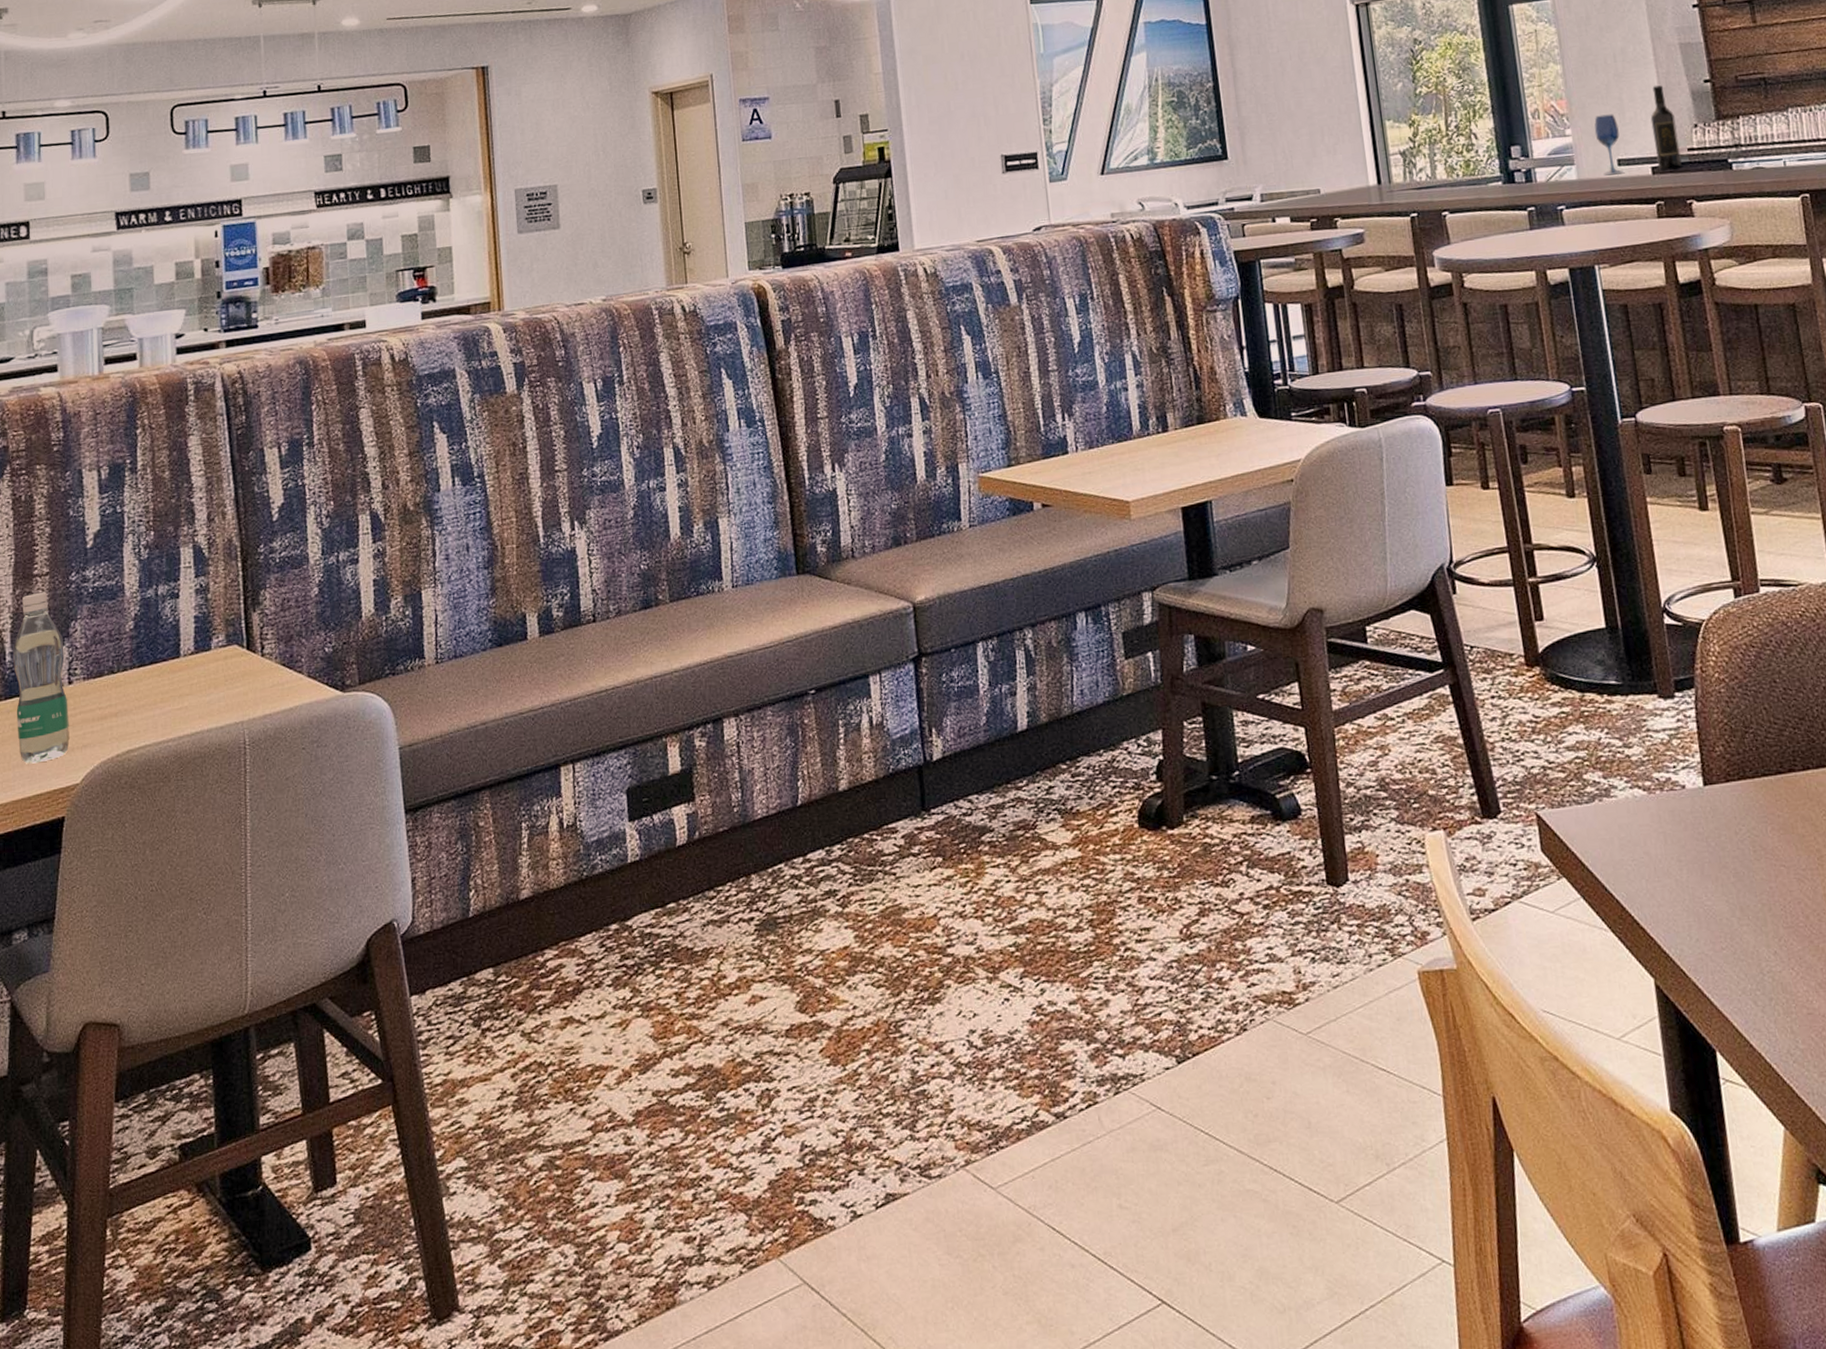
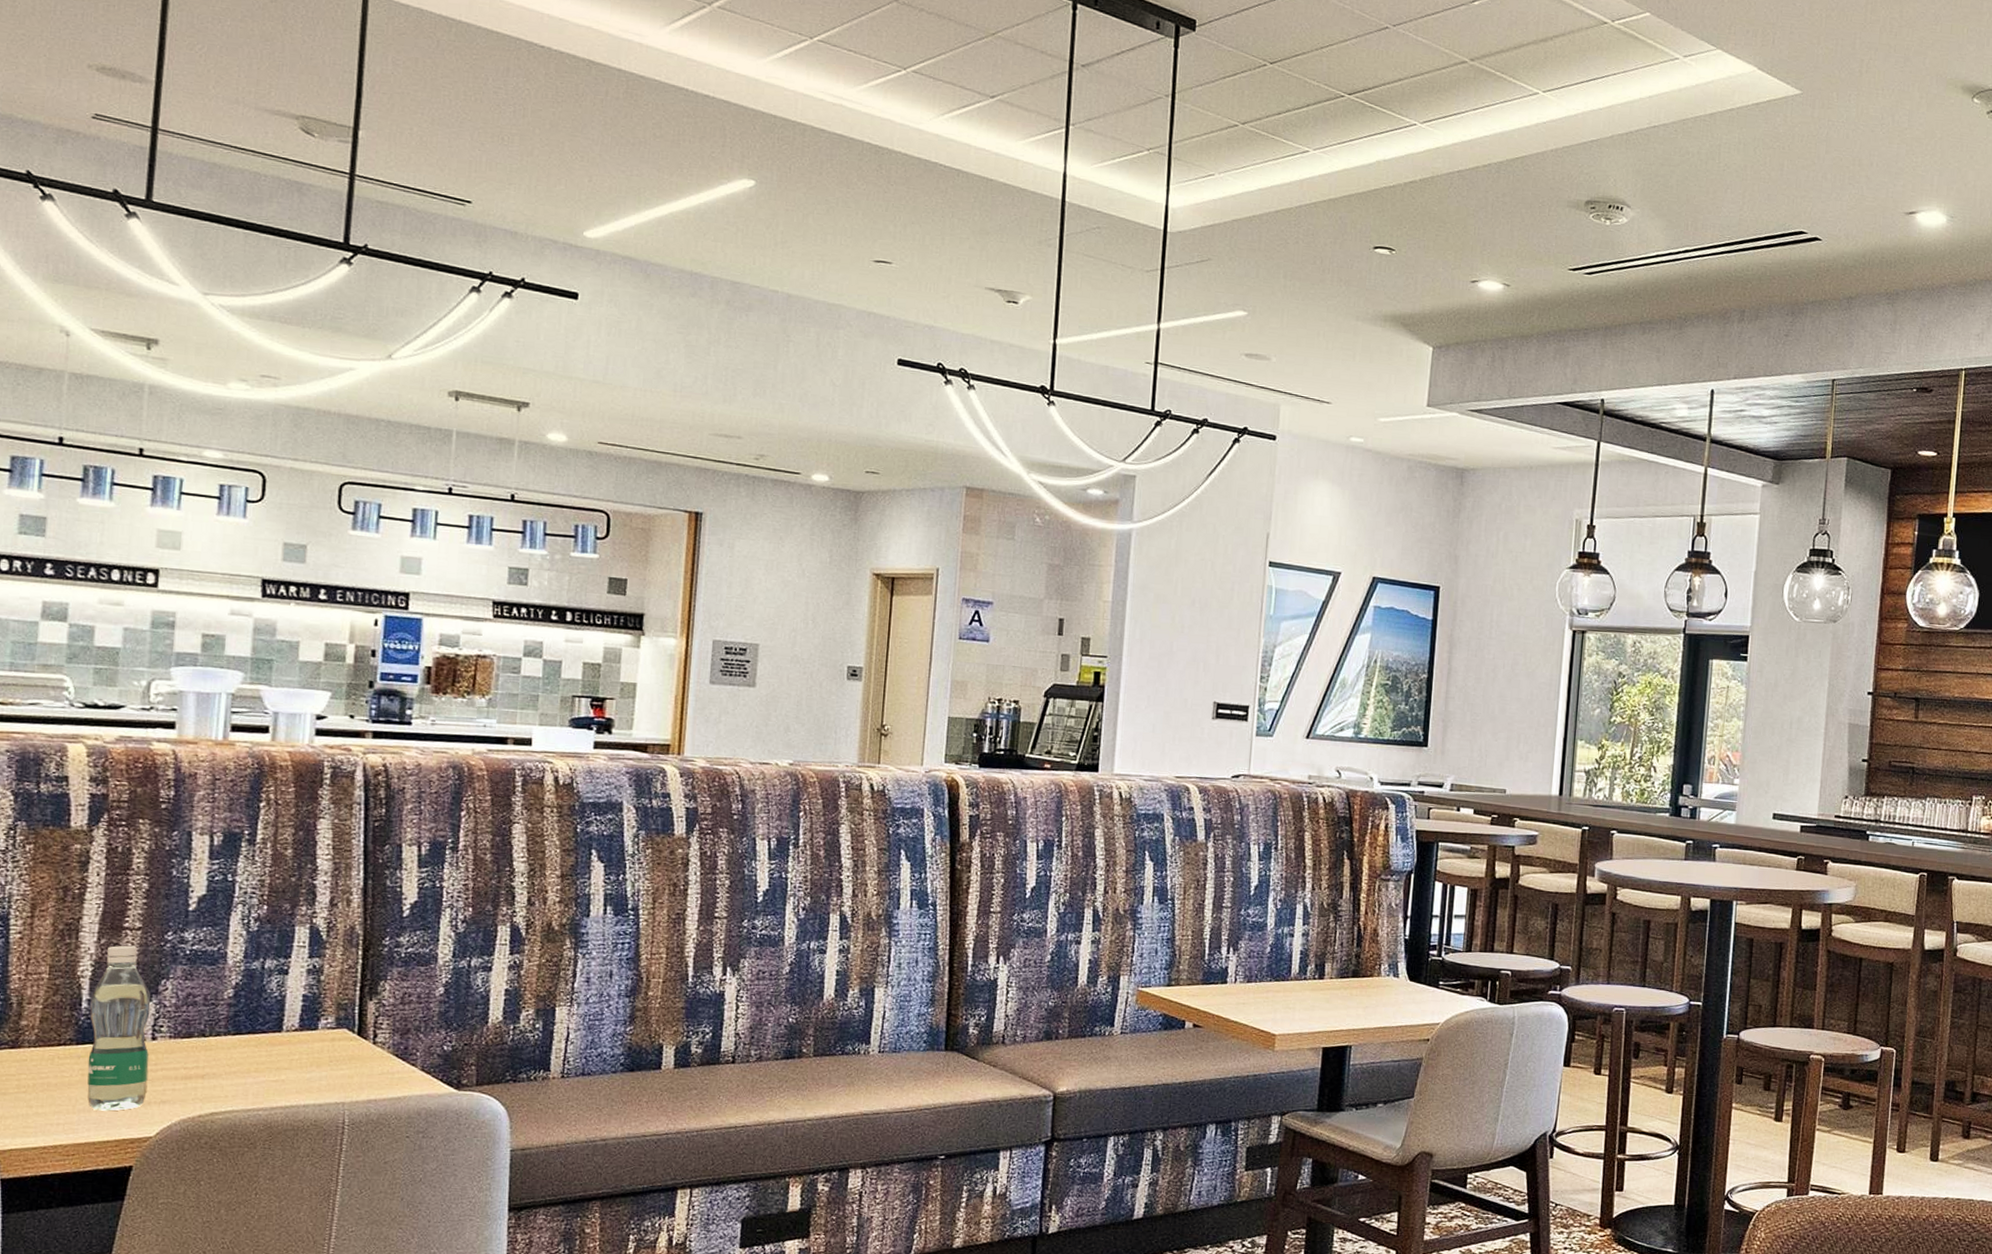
wineglass: present [1594,114,1623,175] -> none [1758,772,1781,826]
wine bottle: present [1650,85,1682,171] -> none [1806,756,1830,832]

